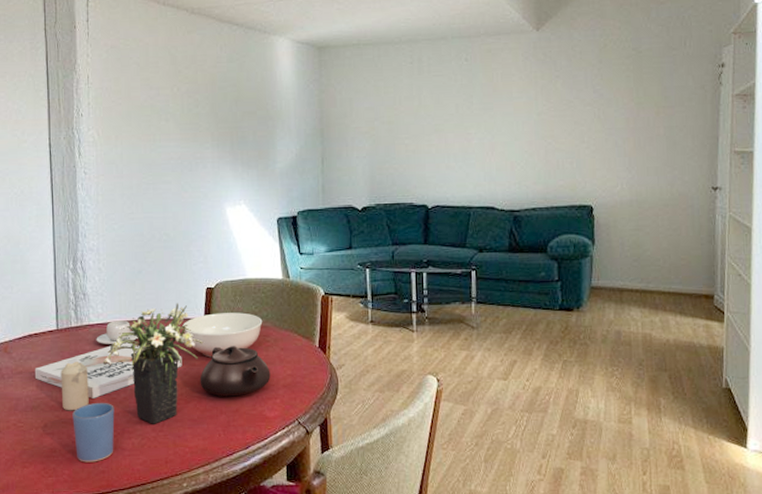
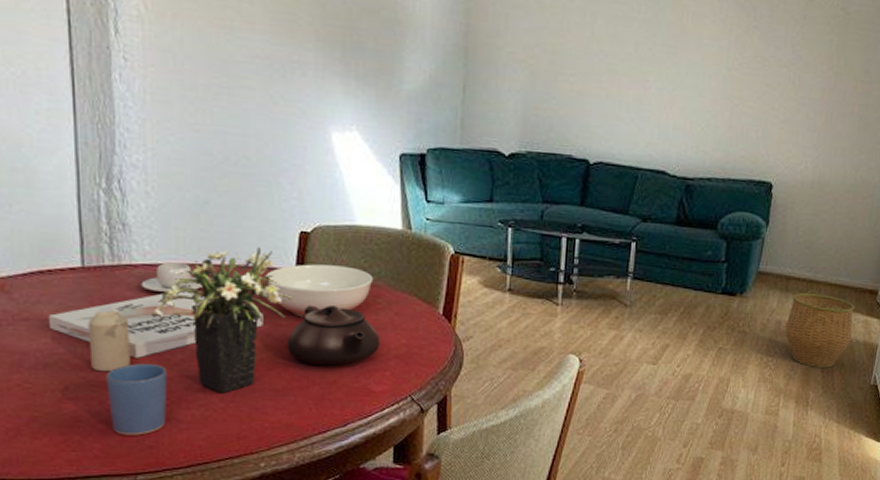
basket: none [625,300,695,374] -> present [785,290,855,368]

